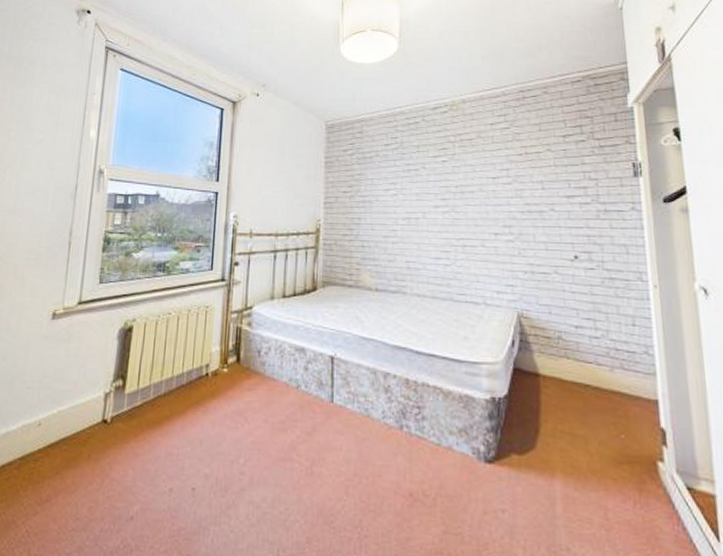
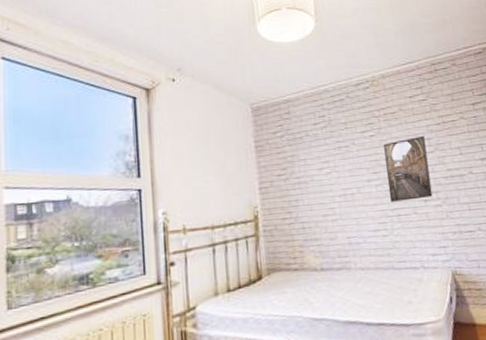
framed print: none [456,165,505,232] -> present [383,135,433,202]

